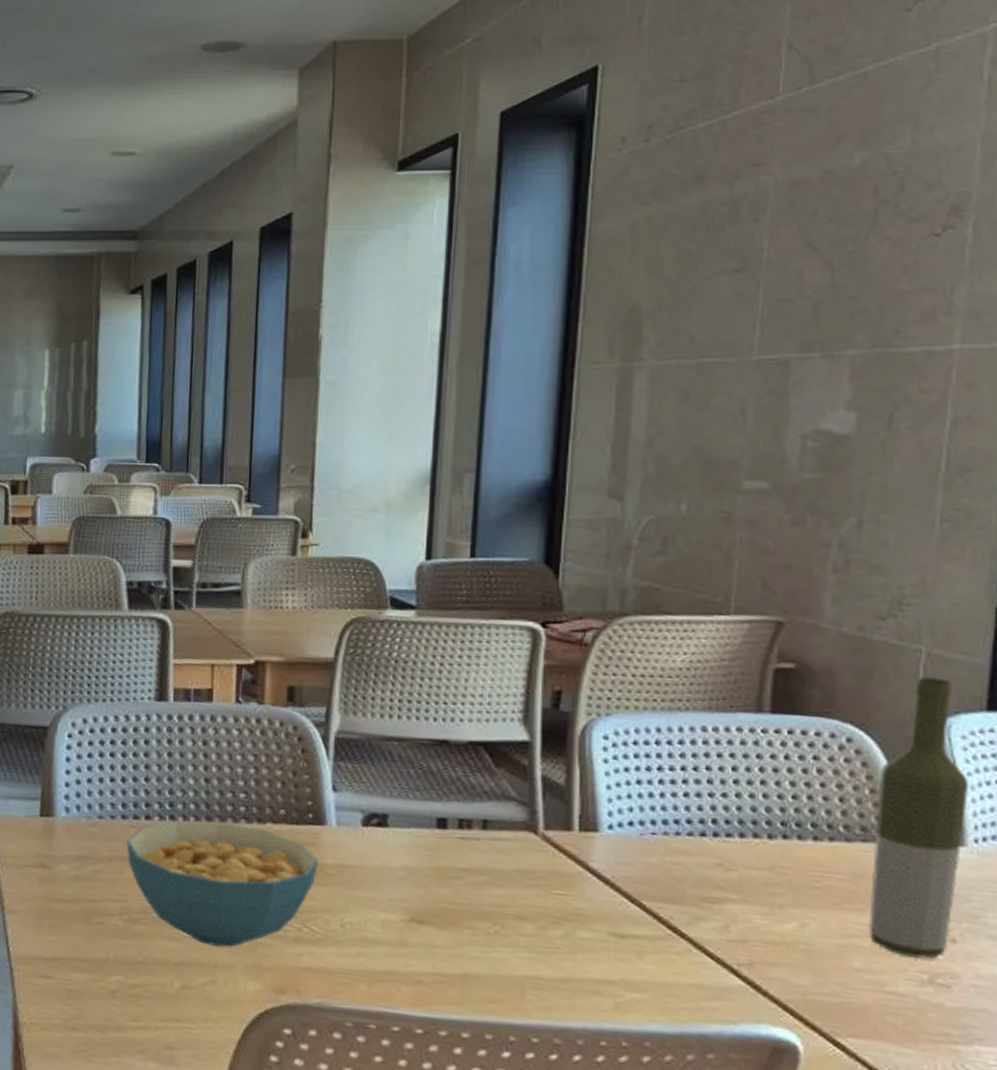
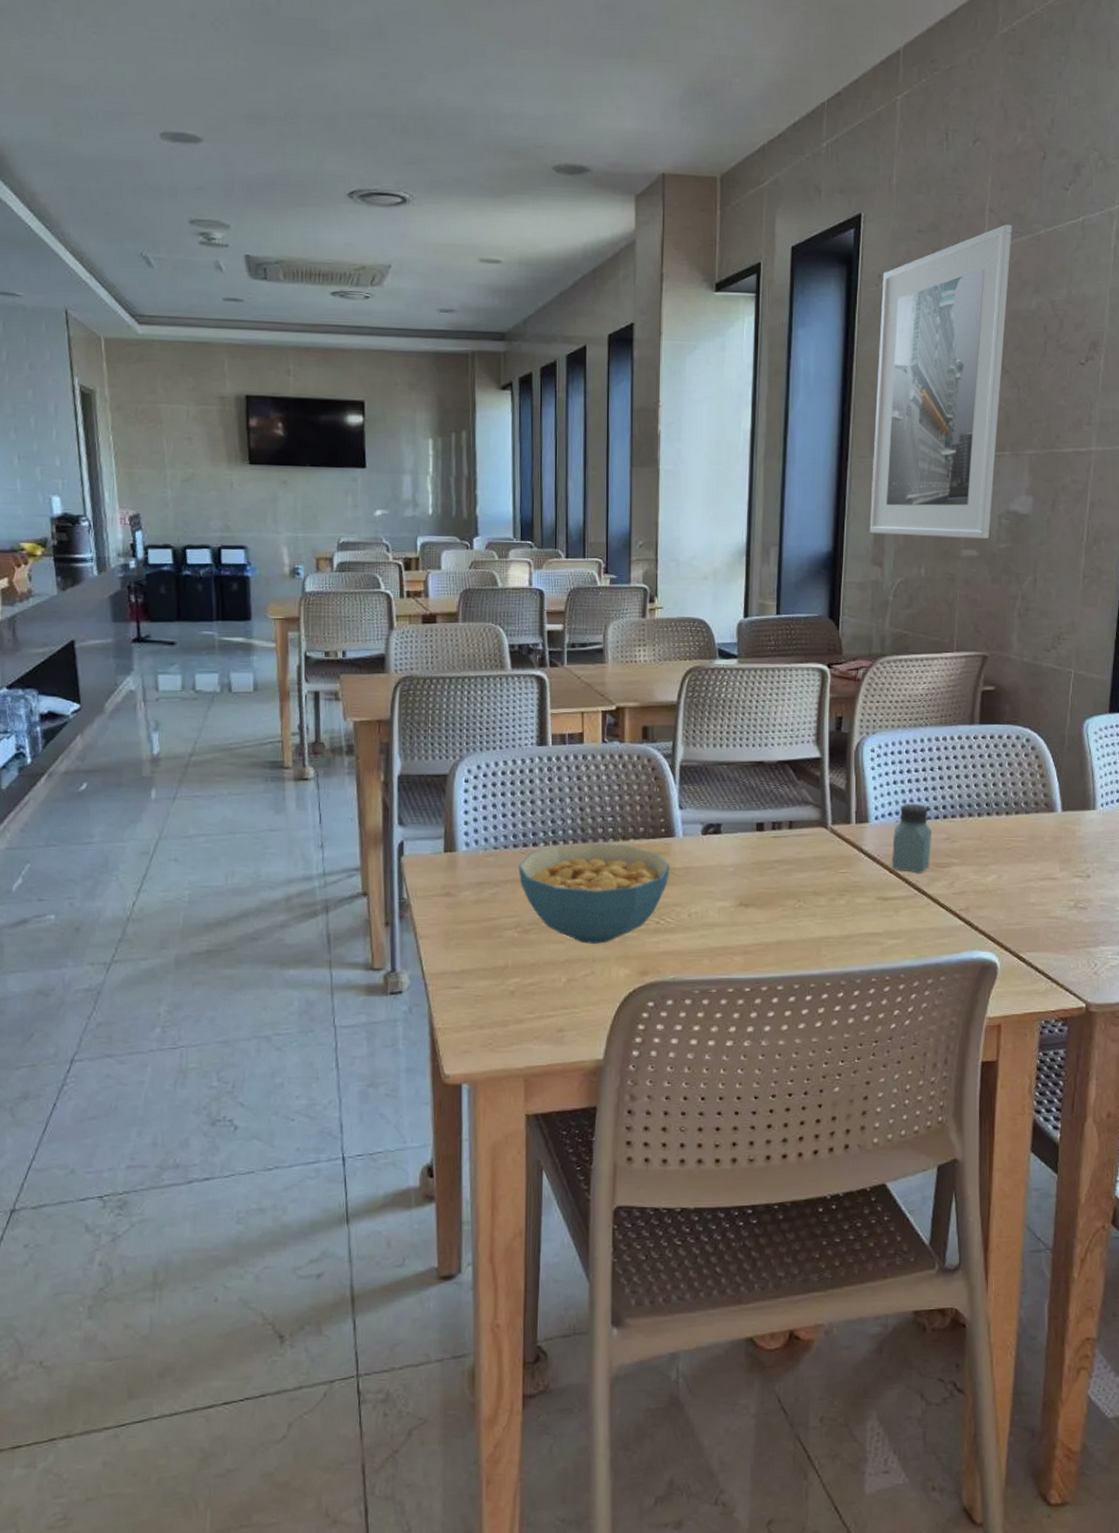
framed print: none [604,62,823,467] -> present [869,224,1012,539]
saltshaker: none [632,811,694,908] -> present [891,803,931,874]
bottle: present [869,677,968,959] -> none [1039,691,1098,891]

